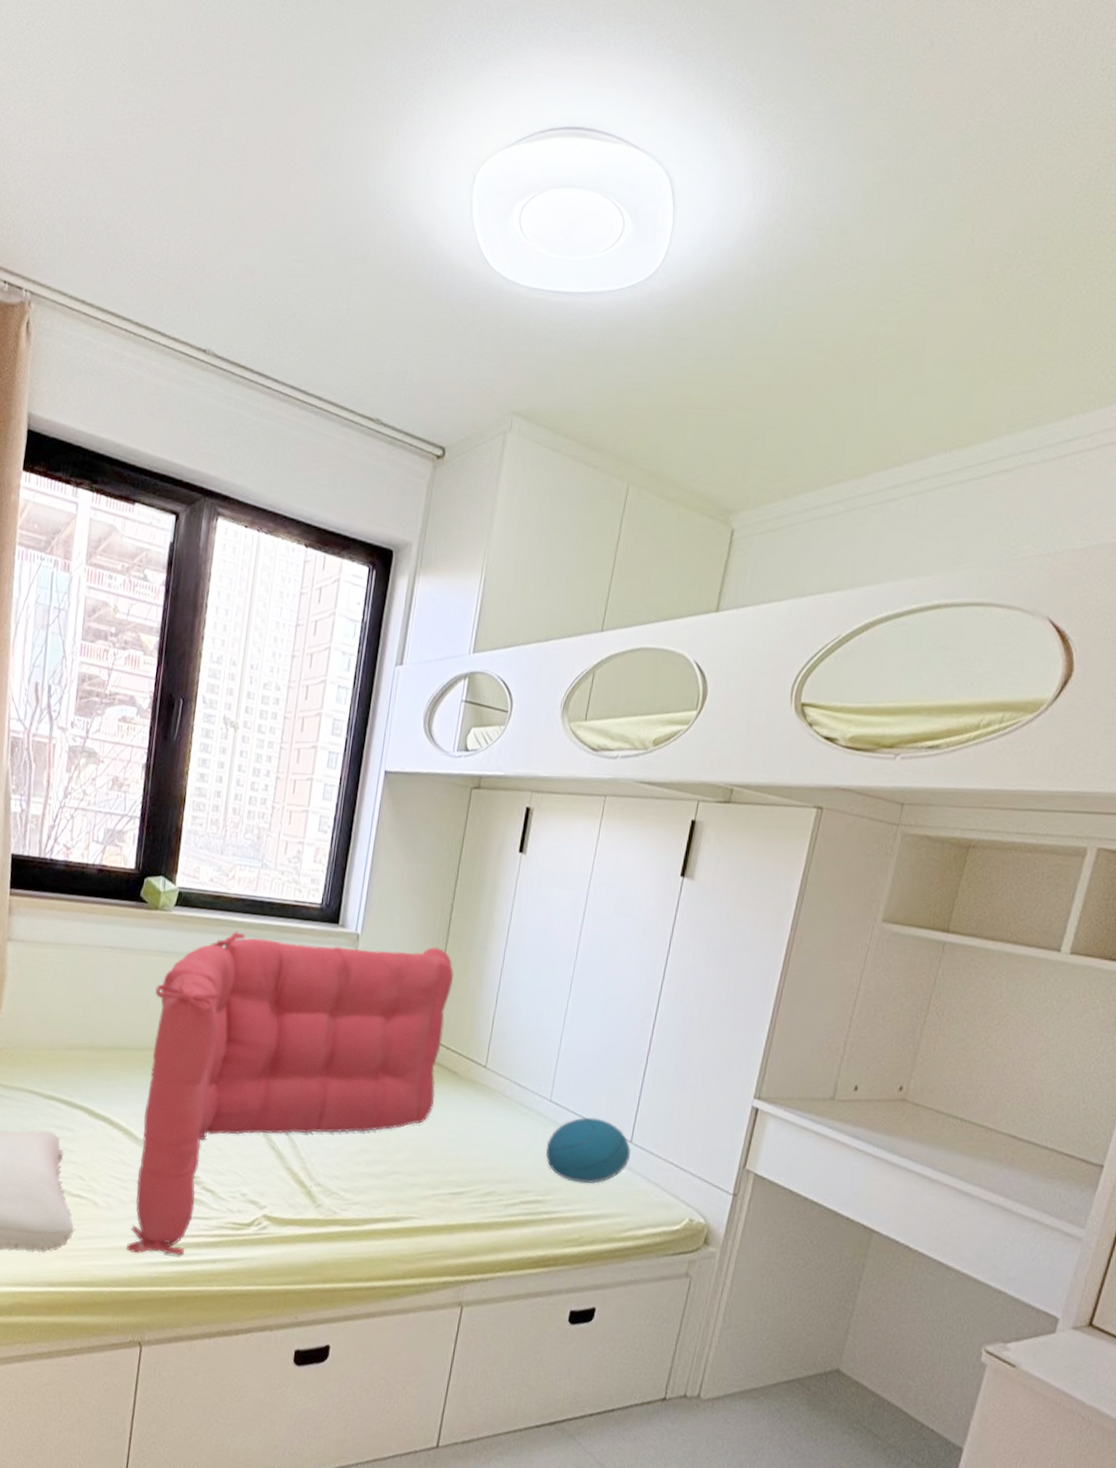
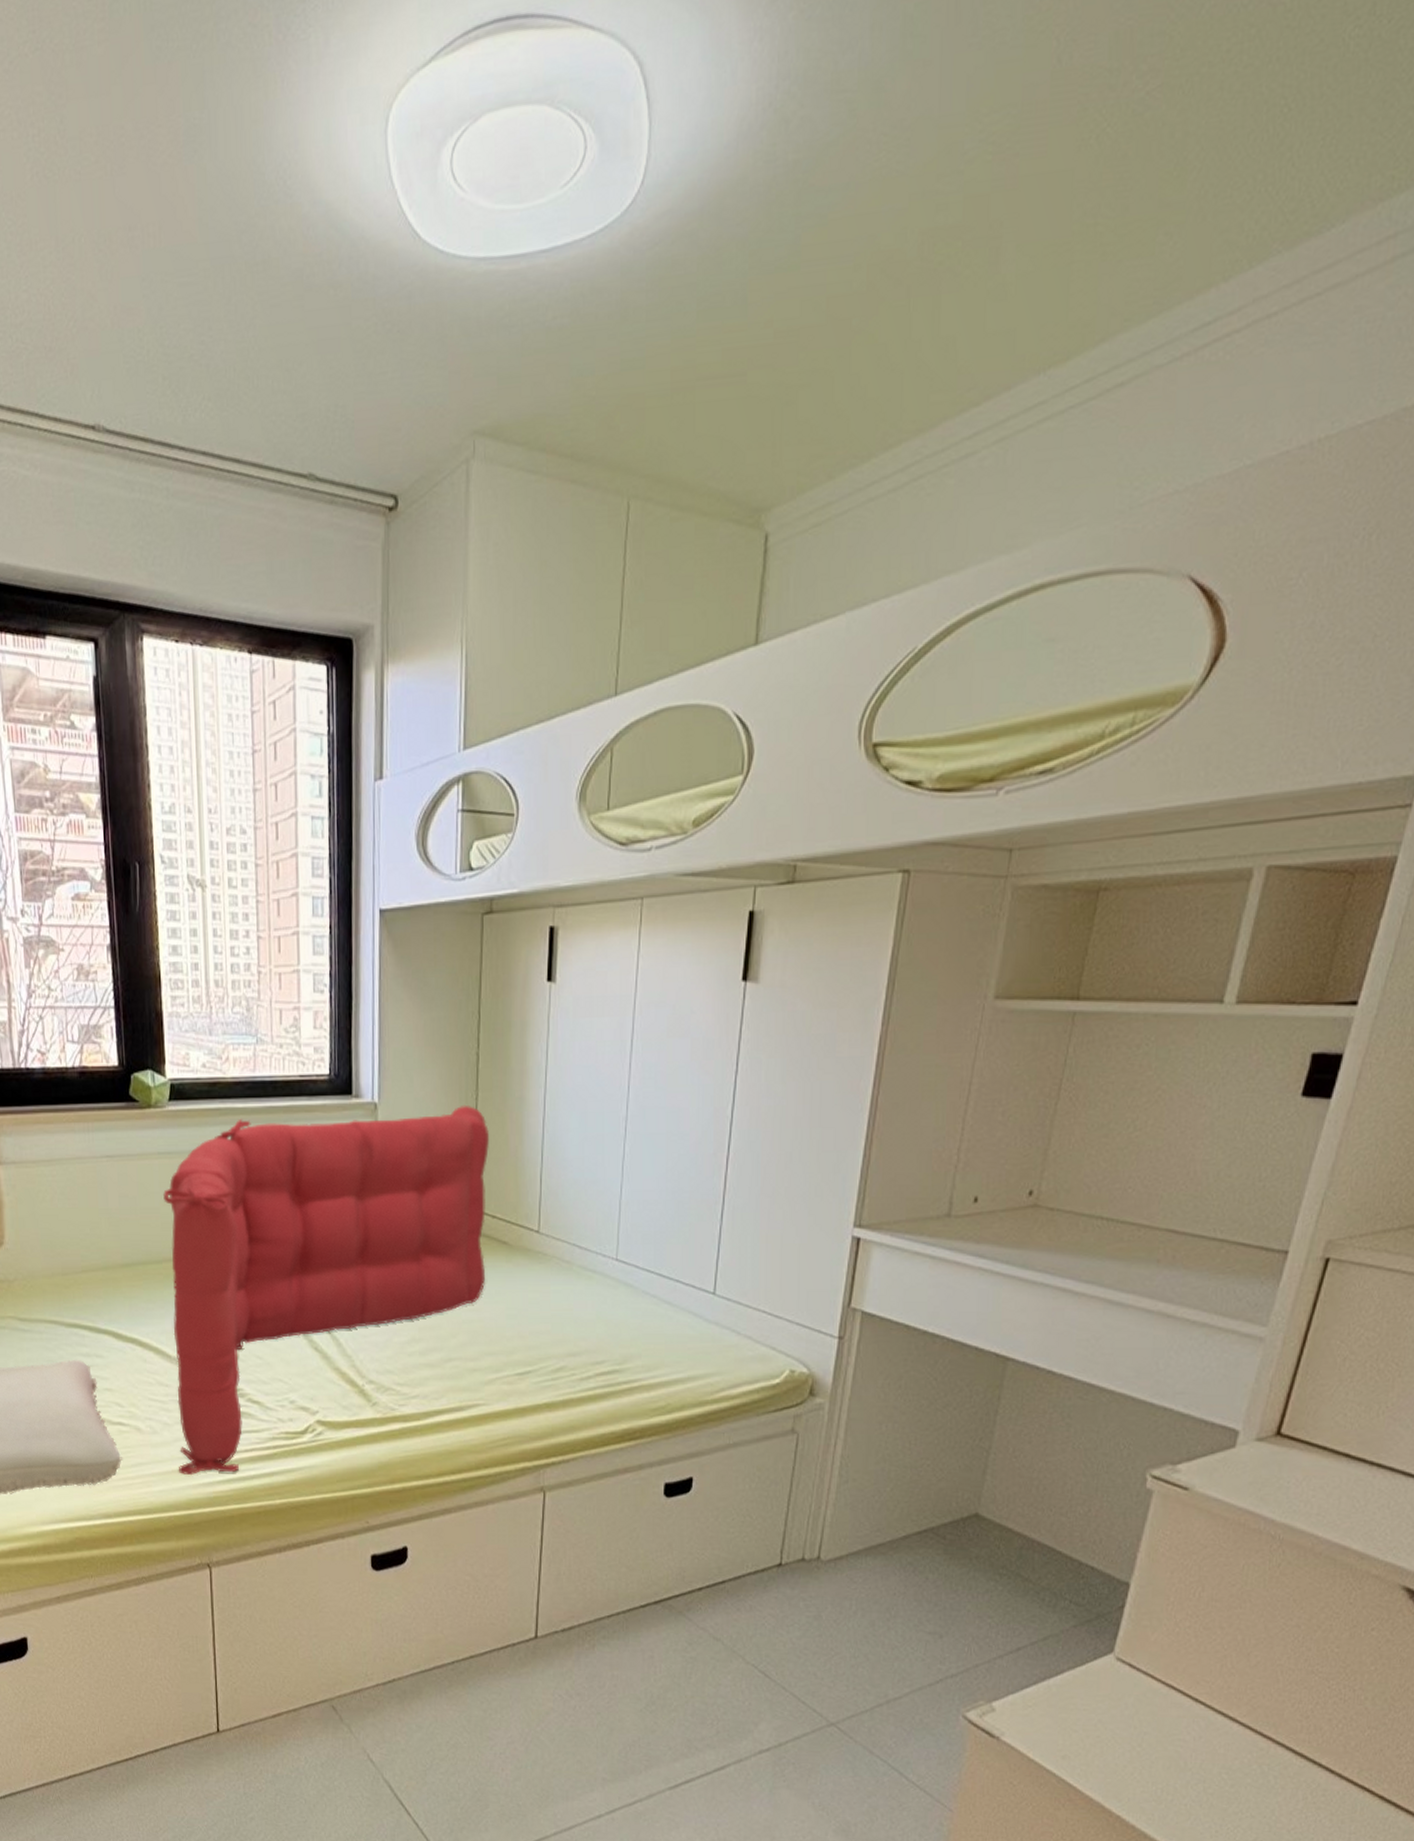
cushion: present [545,1117,631,1184] -> none [617,1272,714,1346]

